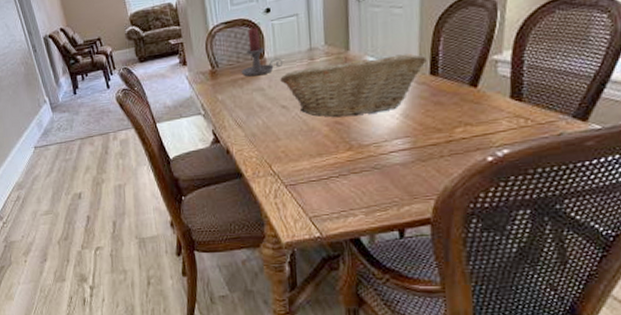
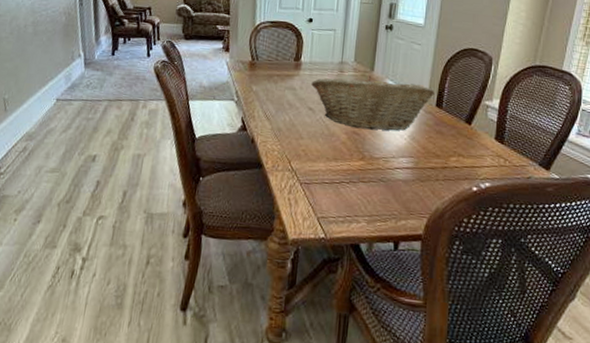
candle holder: present [241,27,284,77] -> none [277,32,317,76]

